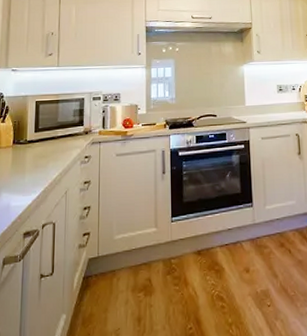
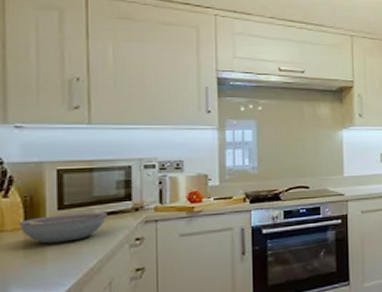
bowl: none [10,134,66,159] -> present [19,212,107,244]

